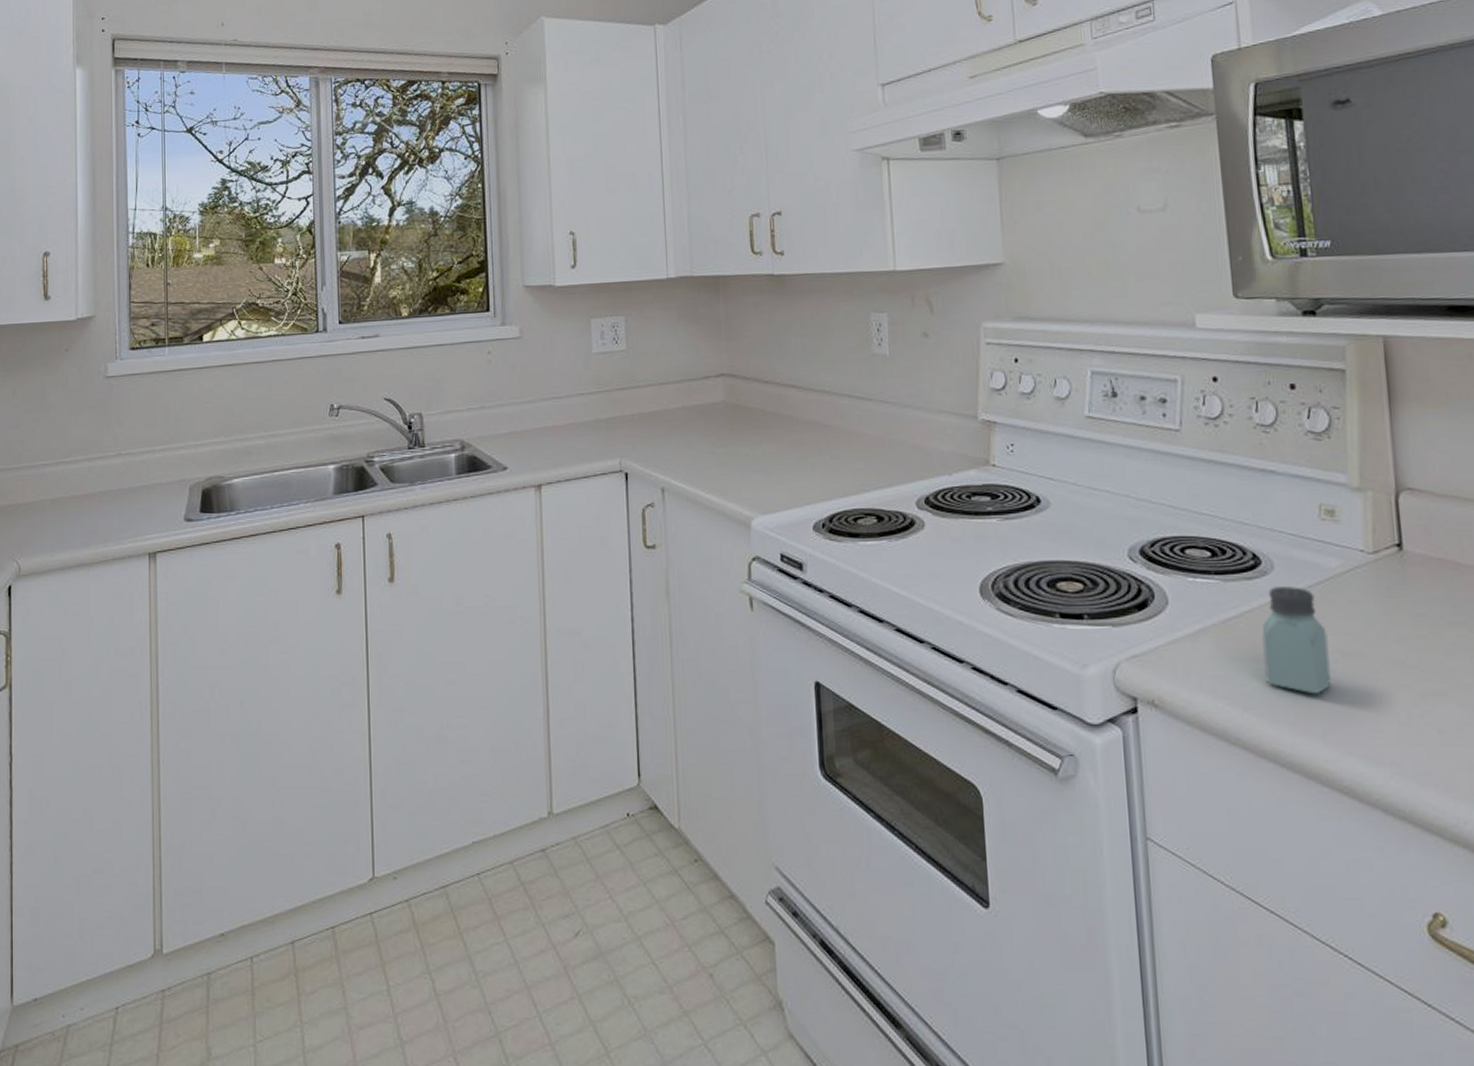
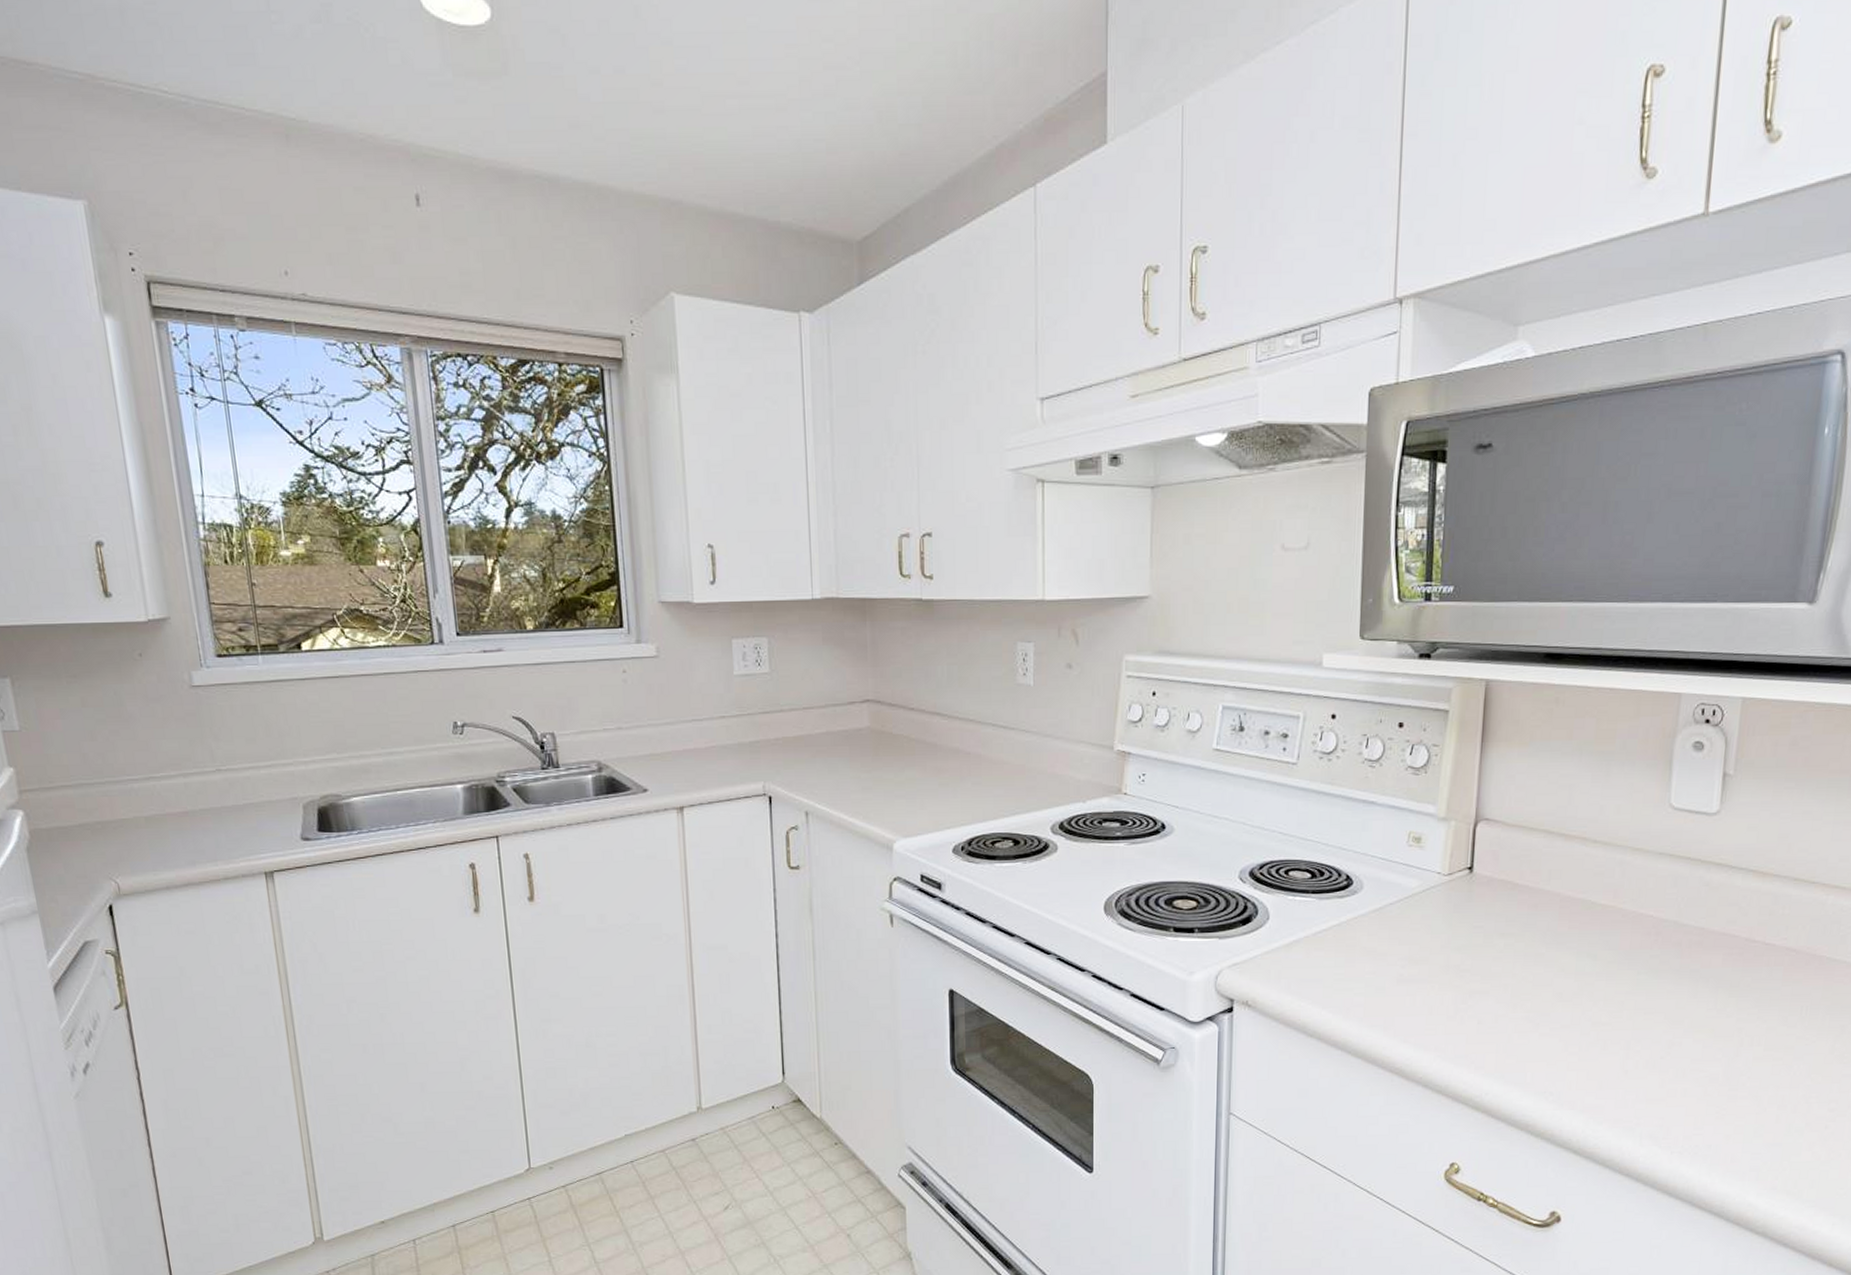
saltshaker: present [1262,586,1331,695] -> none [1344,904,1400,994]

